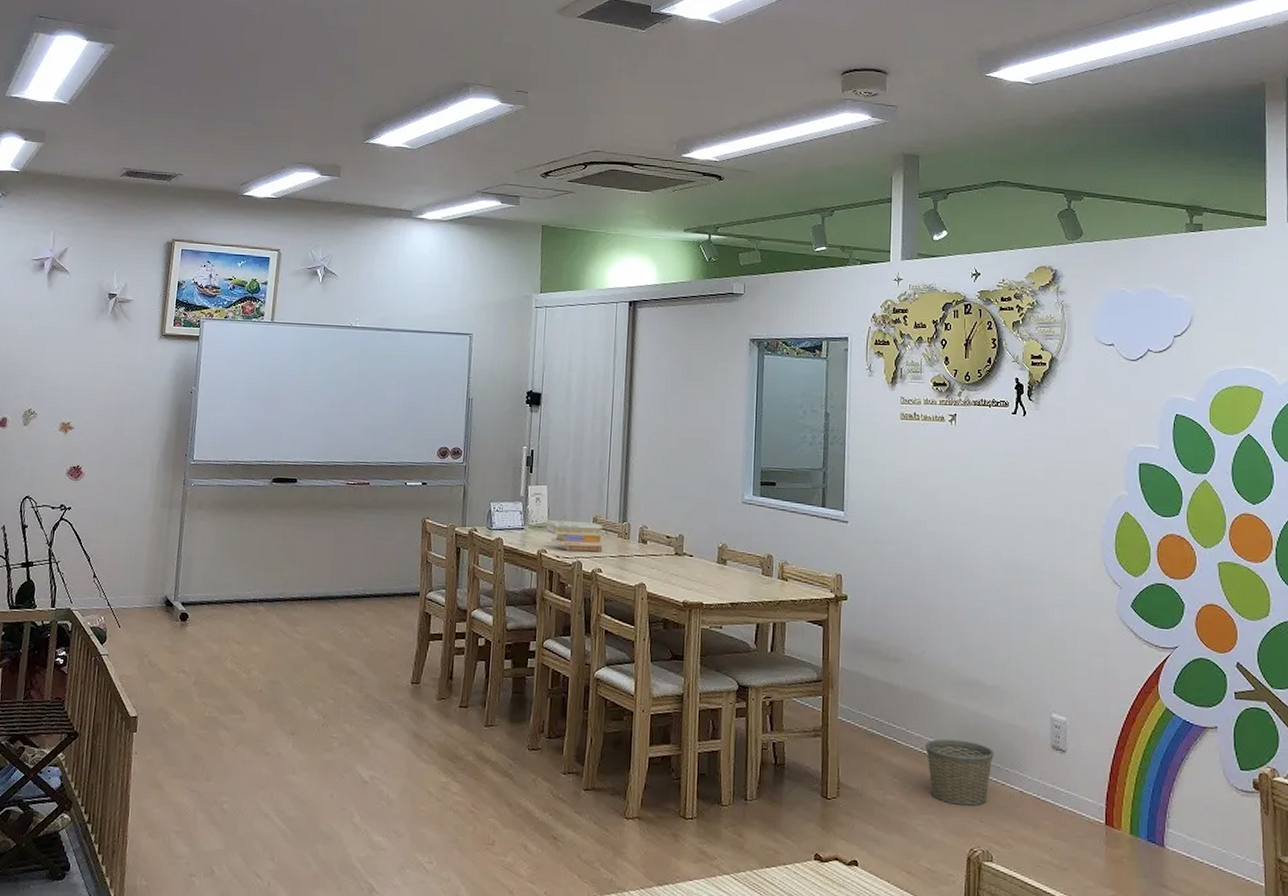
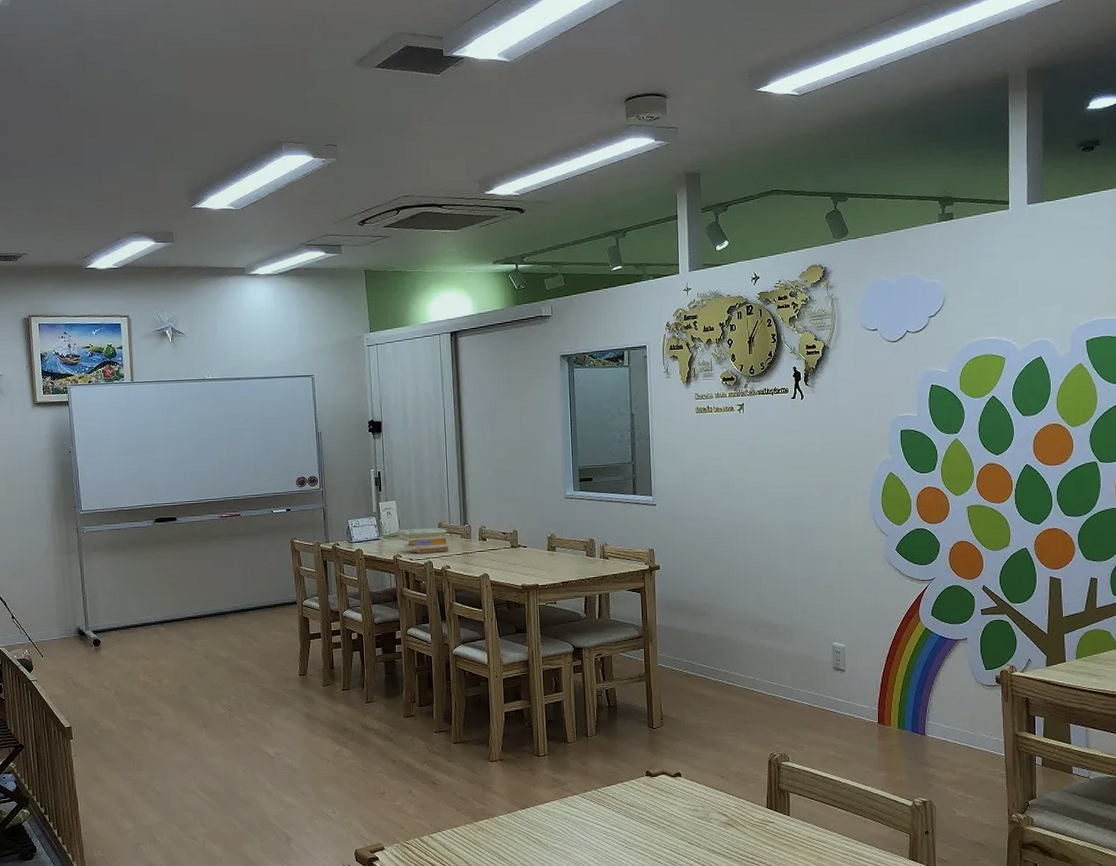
basket: present [924,738,995,806] -> none [730,671,788,722]

